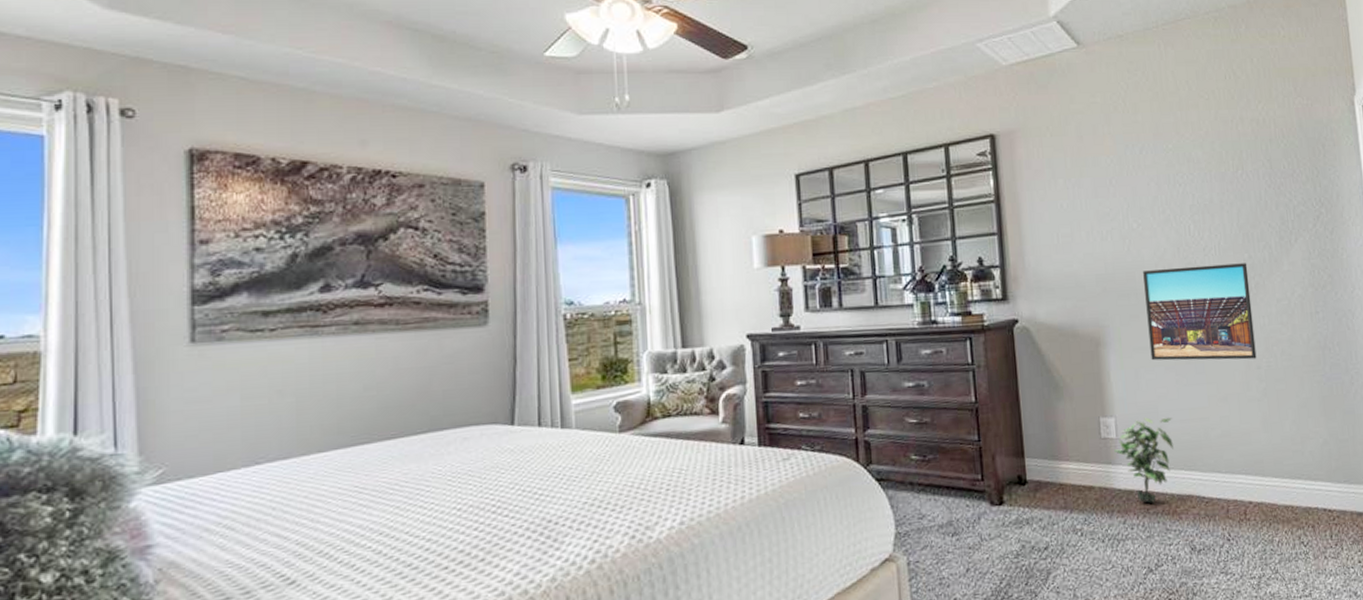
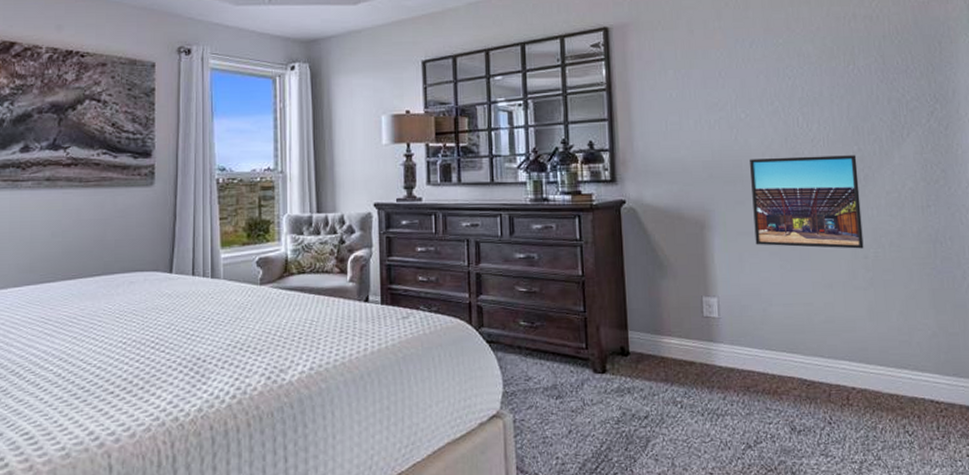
potted plant: present [1114,417,1173,503] -> none [716,299,776,382]

